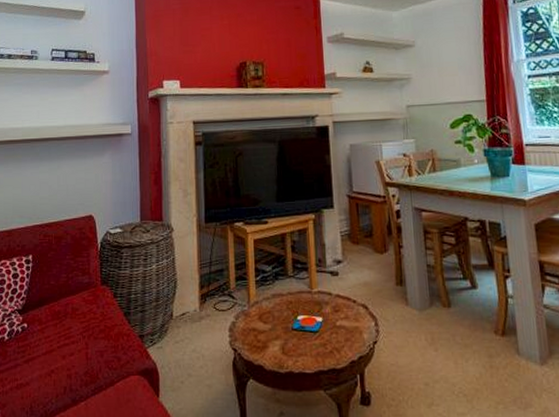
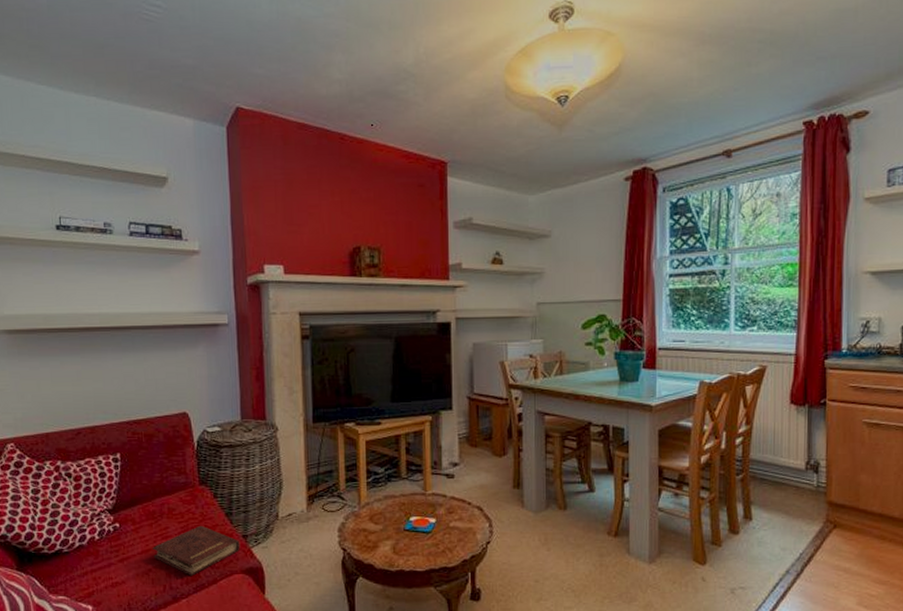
hardback book: none [55,325,137,377] -> present [152,525,241,576]

